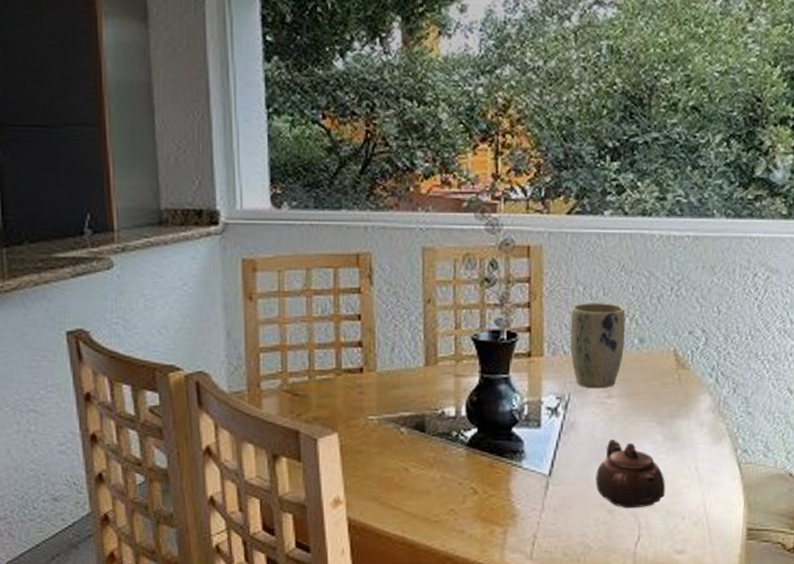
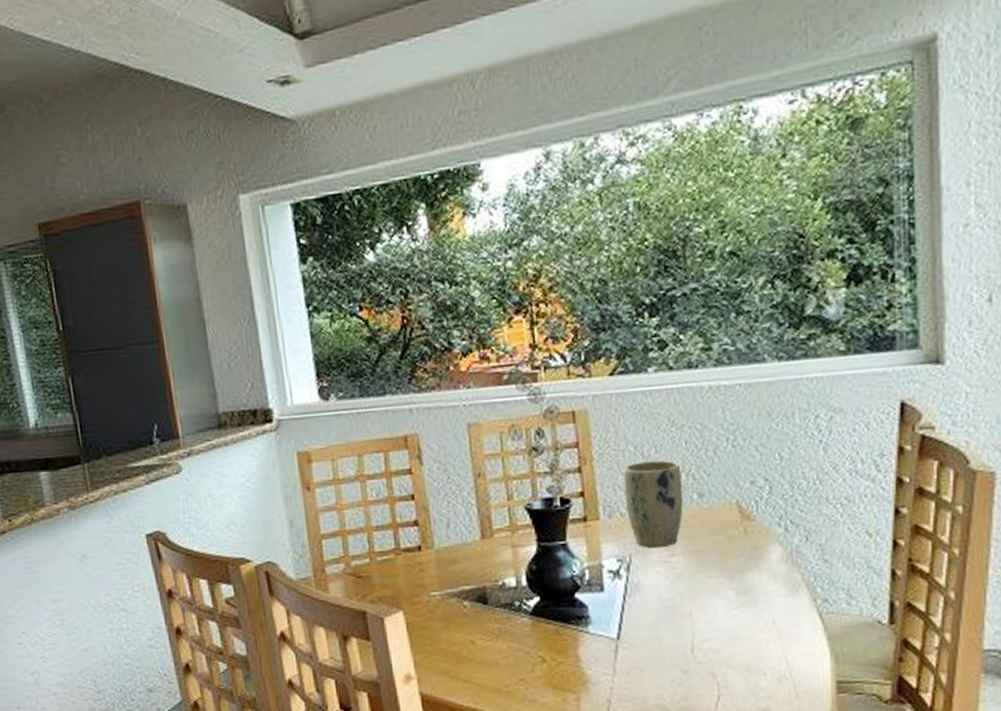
teapot: present [595,439,666,508] -> none [666,598,743,668]

